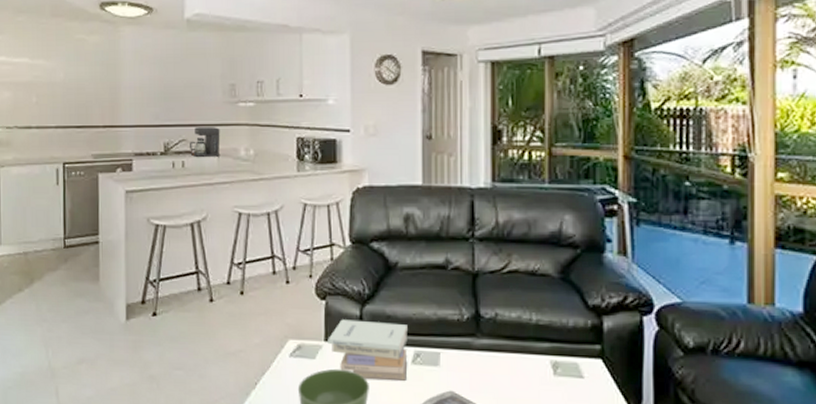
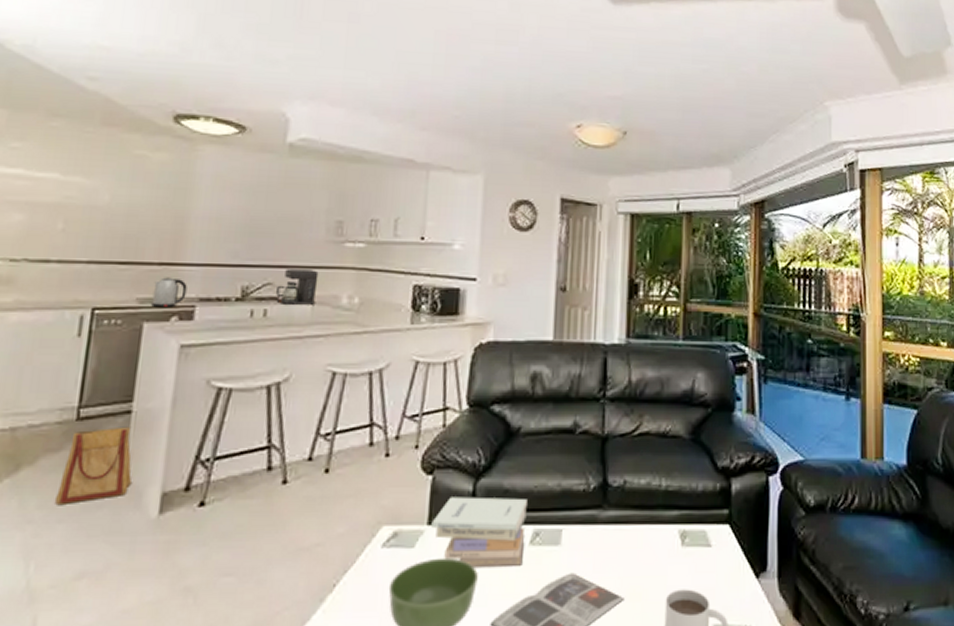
shopping bag: none [59,253,105,310] -> present [55,426,132,506]
kettle: none [102,137,125,161] -> present [151,277,187,307]

